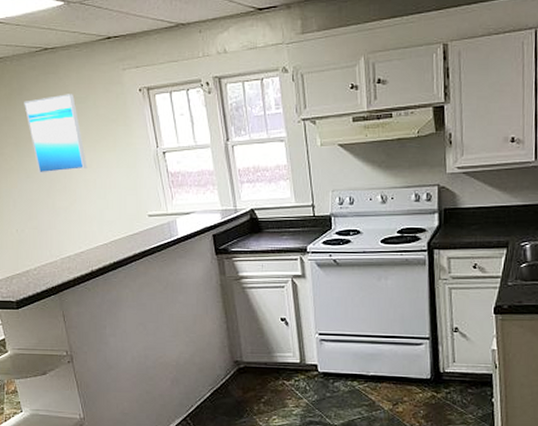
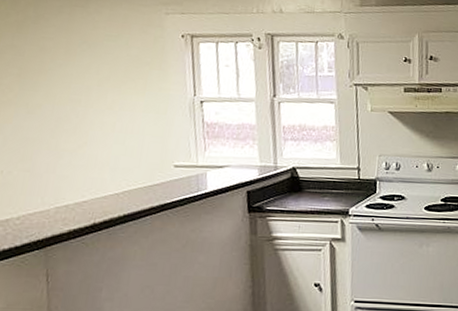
wall art: present [24,94,87,173] -> none [38,29,108,111]

